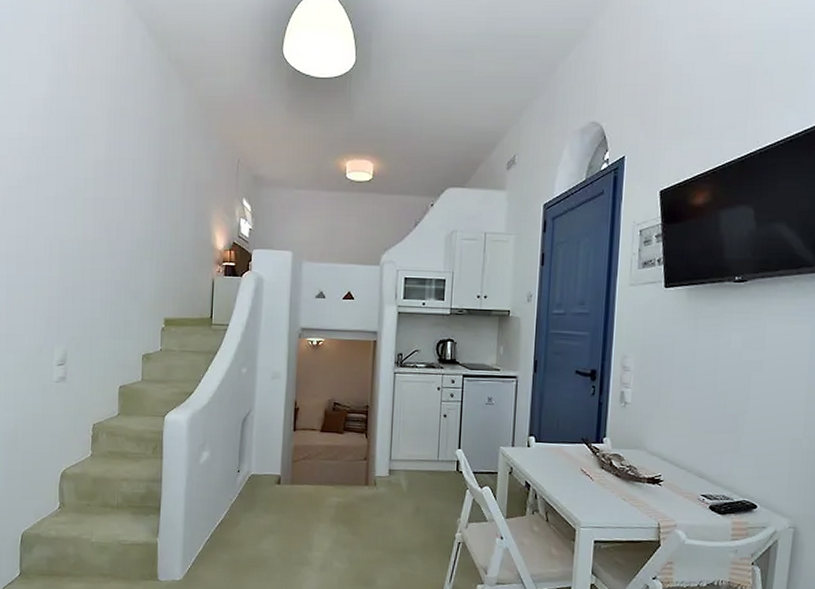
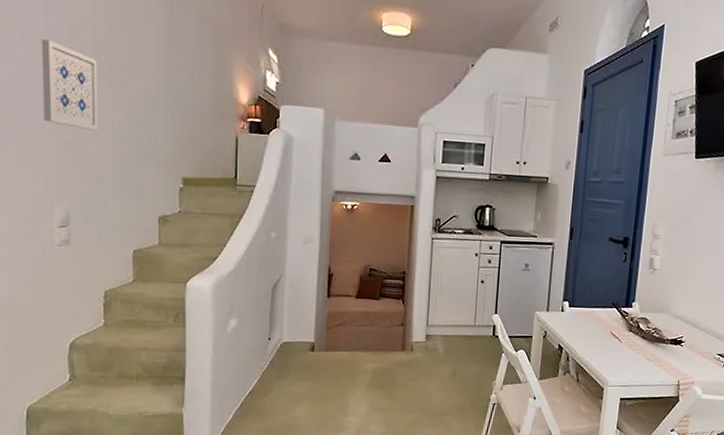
wall art: none [50,200,96,278] -> present [41,39,99,131]

